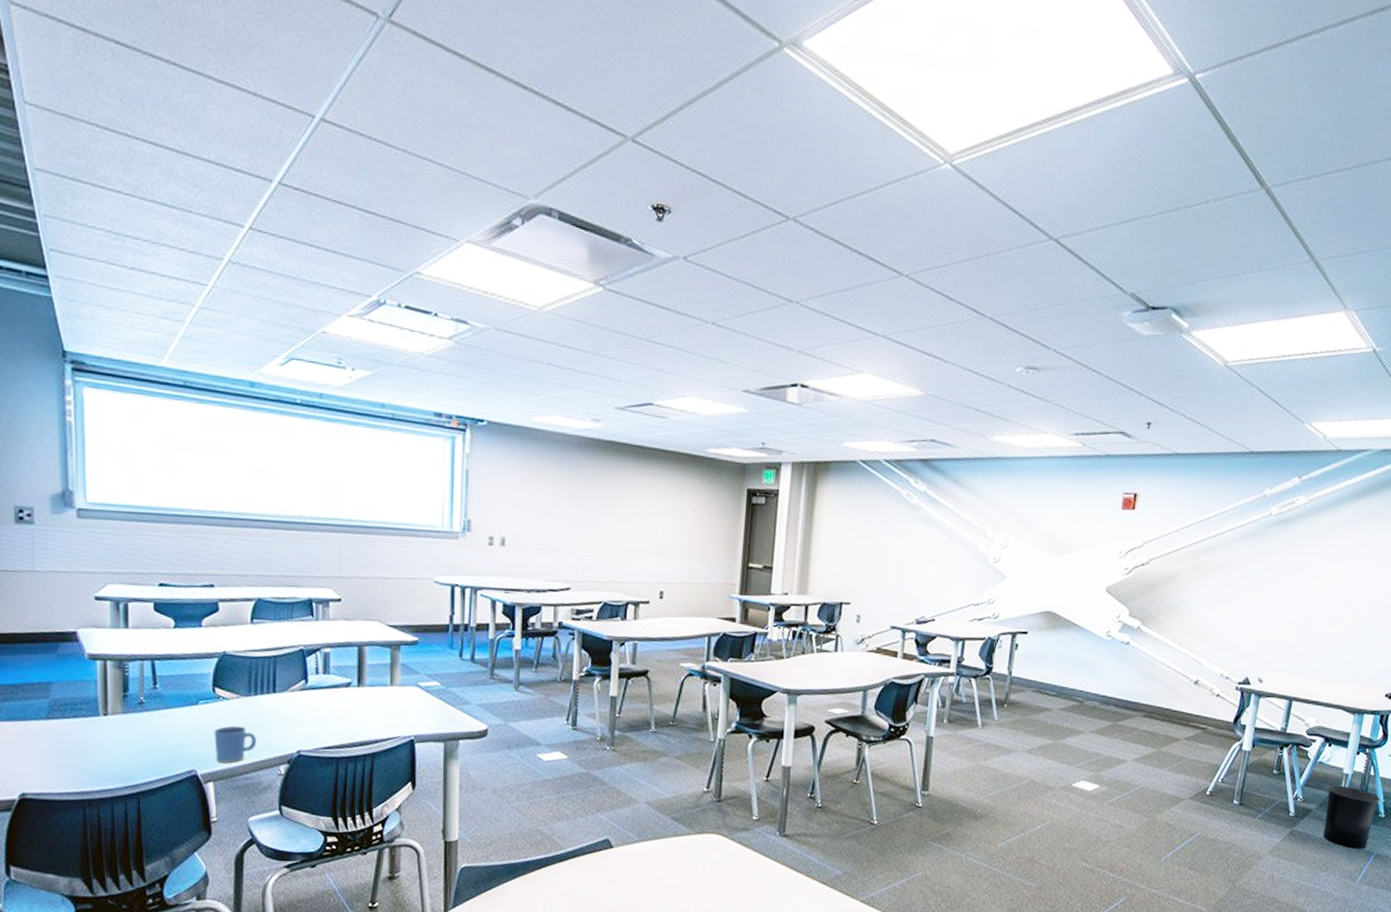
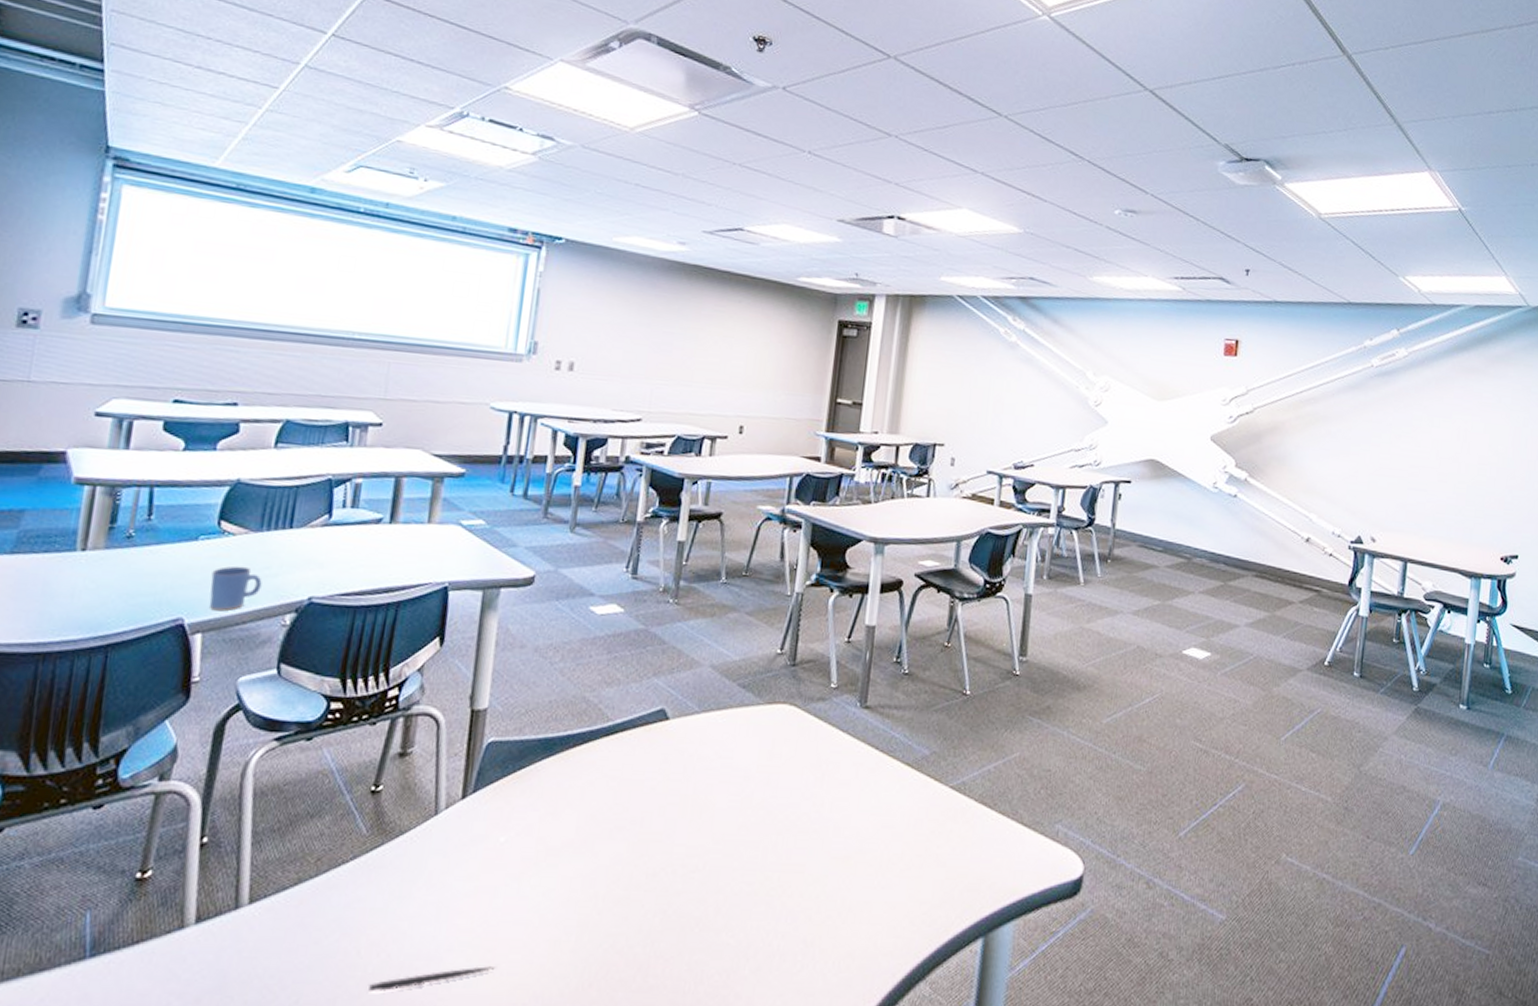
waste bin: present [1322,785,1381,849] -> none [1449,656,1506,730]

